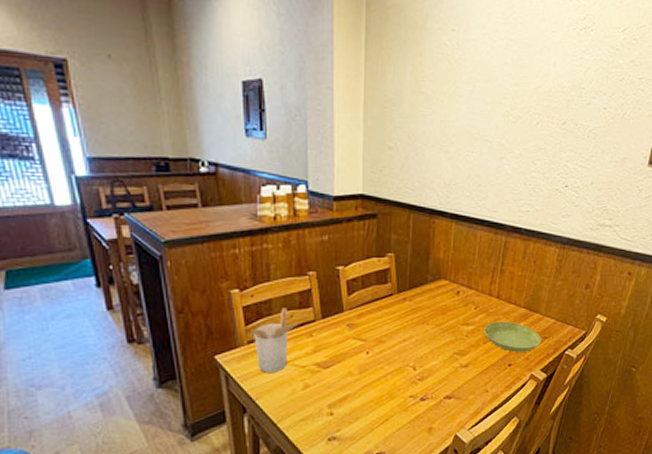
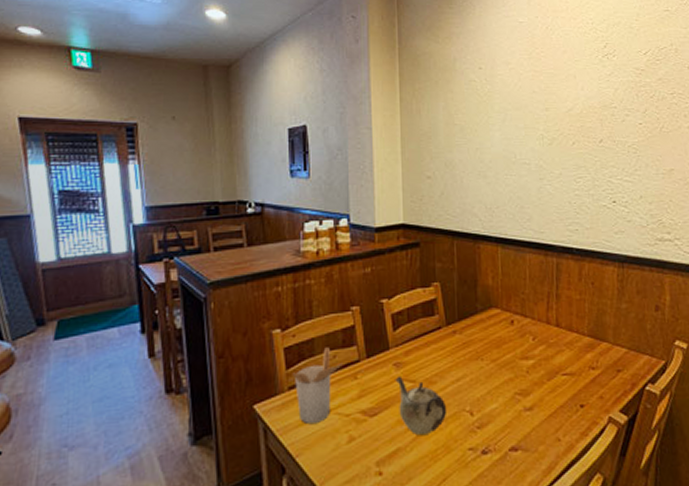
teapot: none [347,335,393,385] -> present [395,375,447,436]
saucer: present [484,321,542,352] -> none [546,352,615,390]

